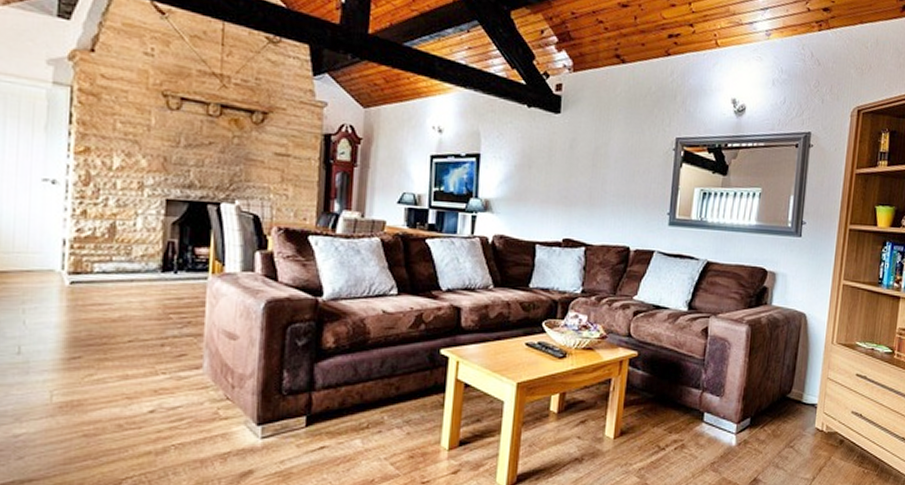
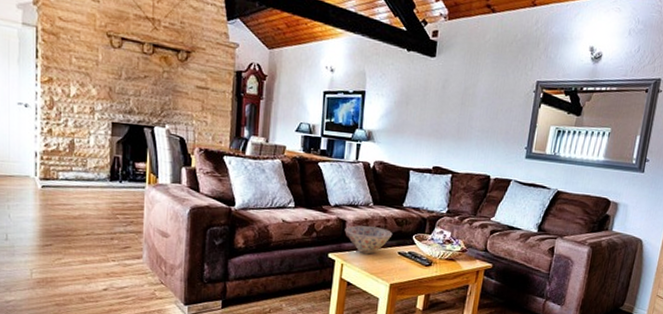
bowl: none [460,313,518,348] -> present [345,225,393,255]

